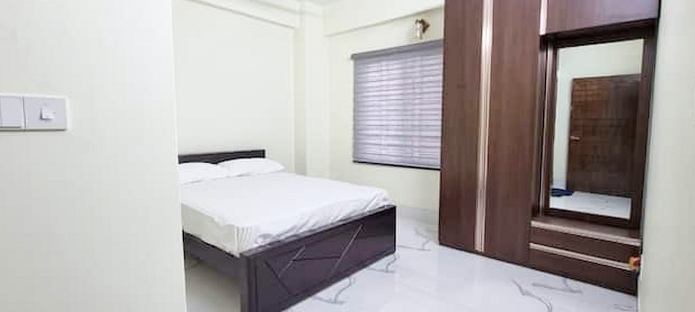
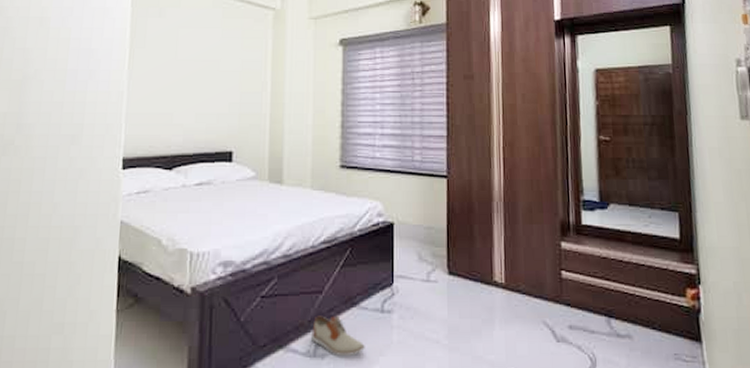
shoe: none [333,274,373,303] -> present [312,315,365,357]

